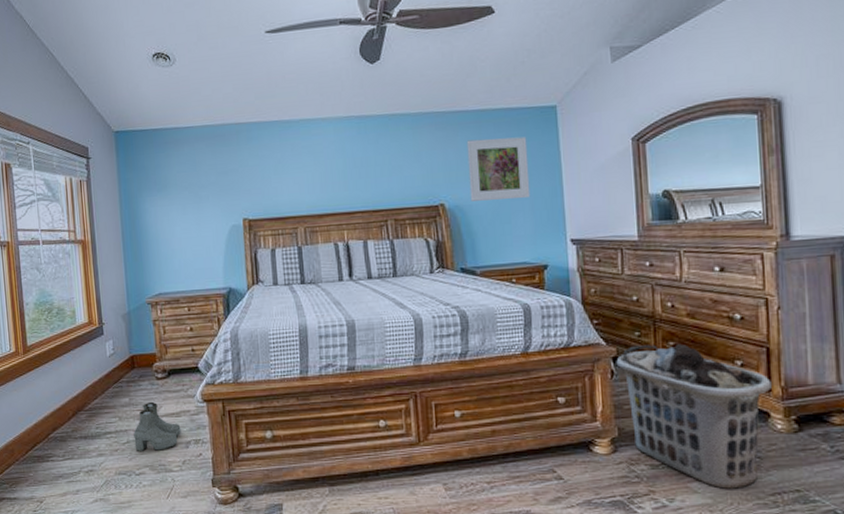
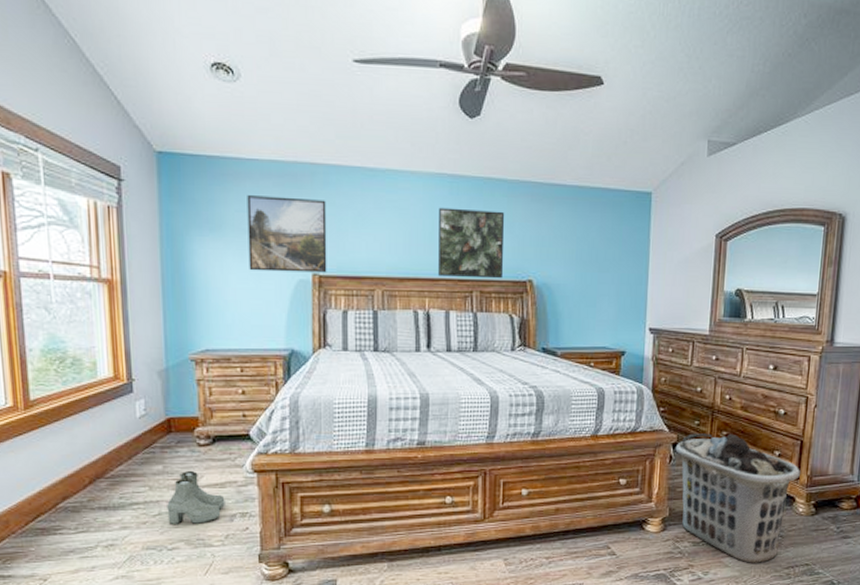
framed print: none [185,153,255,222] -> present [247,195,327,273]
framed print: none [350,143,416,209] -> present [438,207,505,279]
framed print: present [466,136,531,201] -> none [559,216,620,283]

